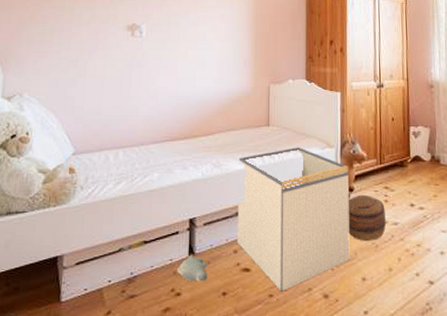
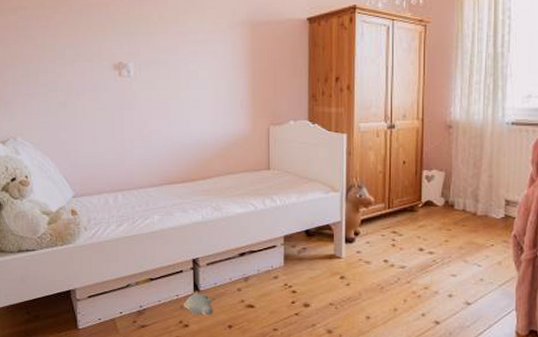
storage bin: present [237,147,350,291] -> none [239,191,354,326]
basket: present [348,194,386,242] -> none [353,238,392,284]

